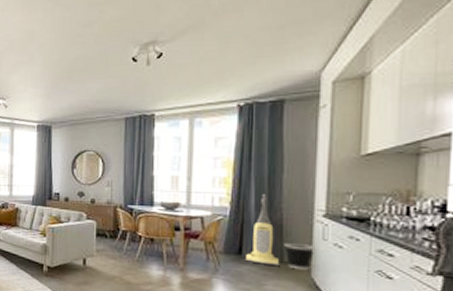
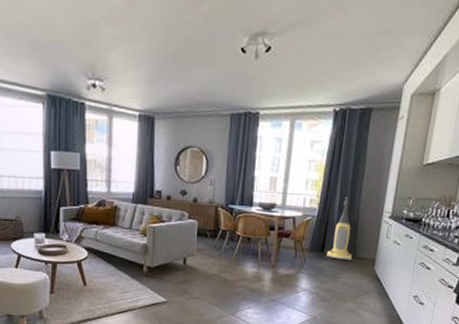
wastebasket: present [284,242,316,270] -> none [357,240,381,264]

